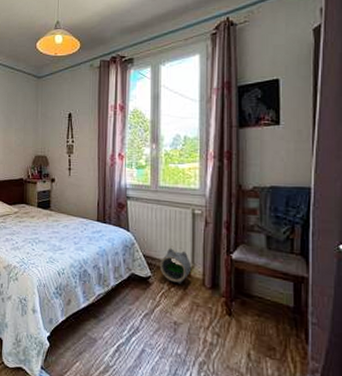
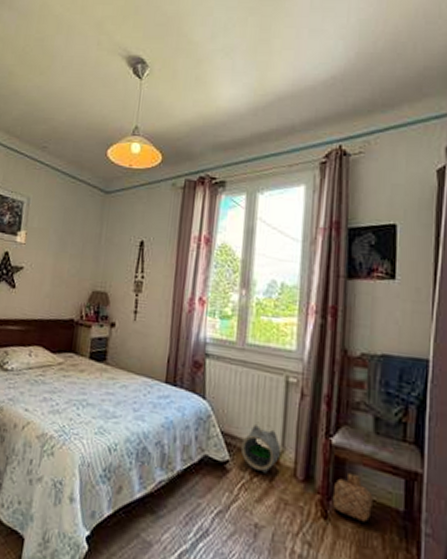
basket: none [234,280,267,317] -> present [332,473,373,522]

